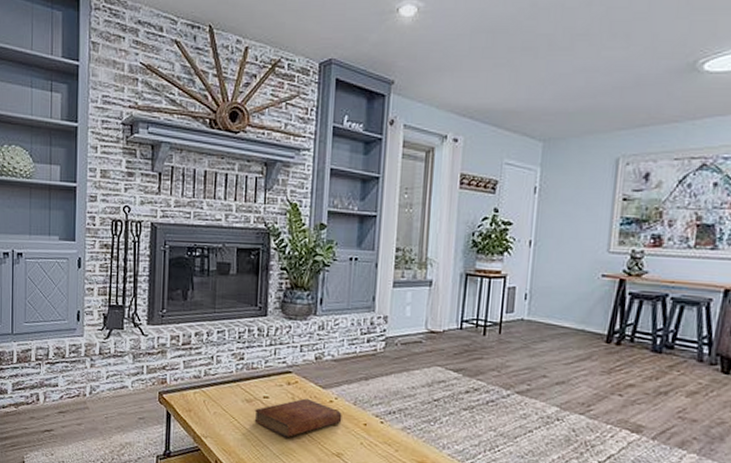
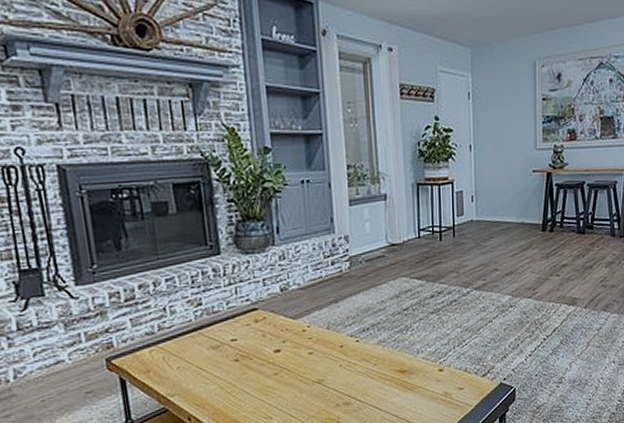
bible: present [254,398,342,438] -> none [223,332,318,377]

